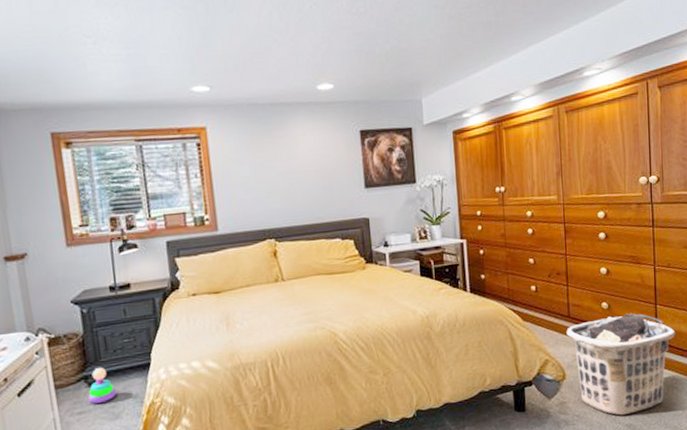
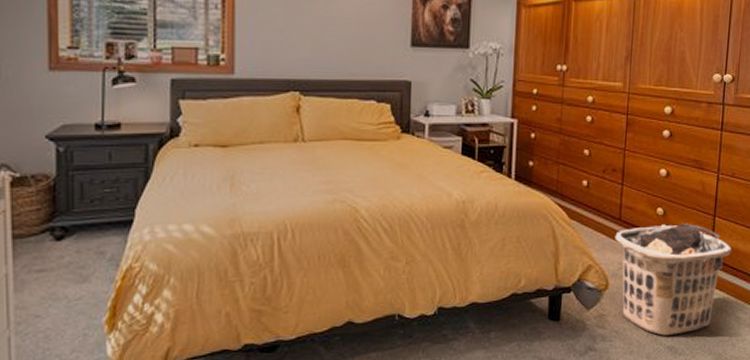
stacking toy: present [87,367,117,404] -> none [51,218,87,261]

